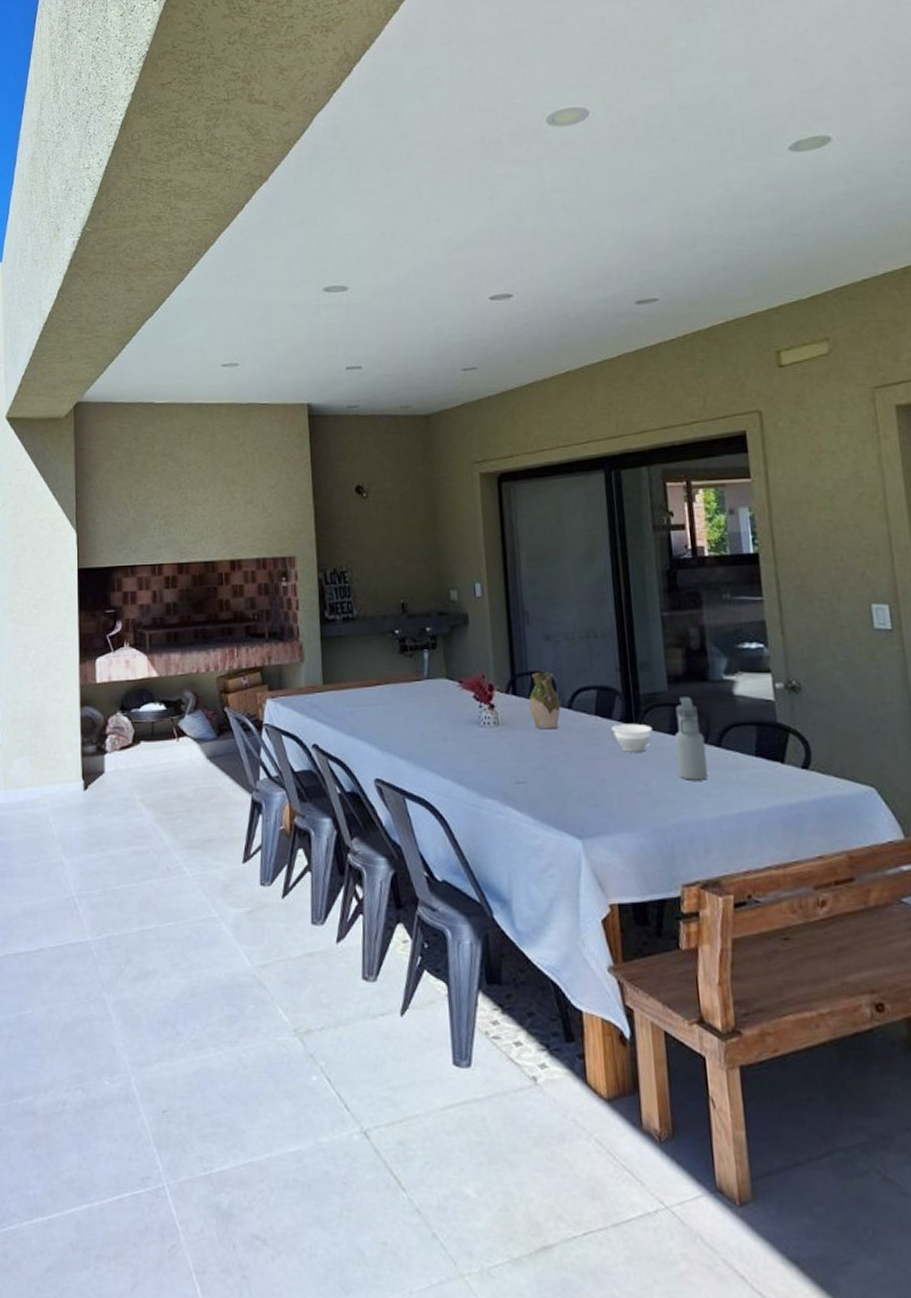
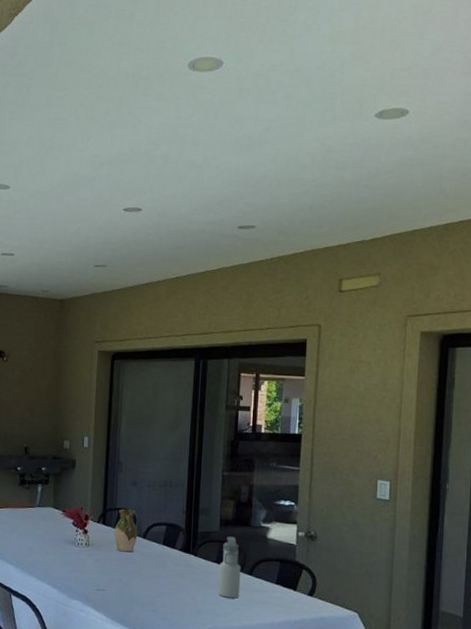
bowl: present [612,723,652,752] -> none [174,552,203,574]

